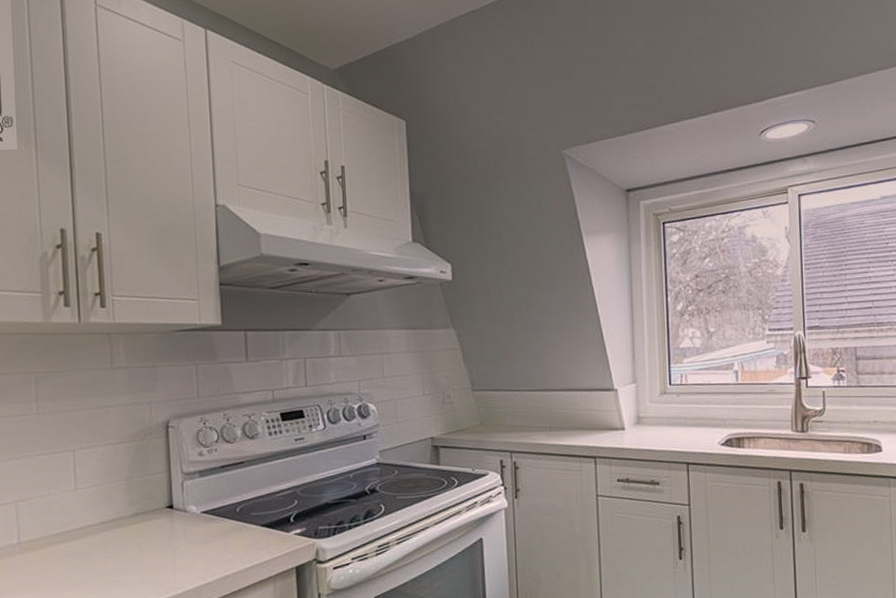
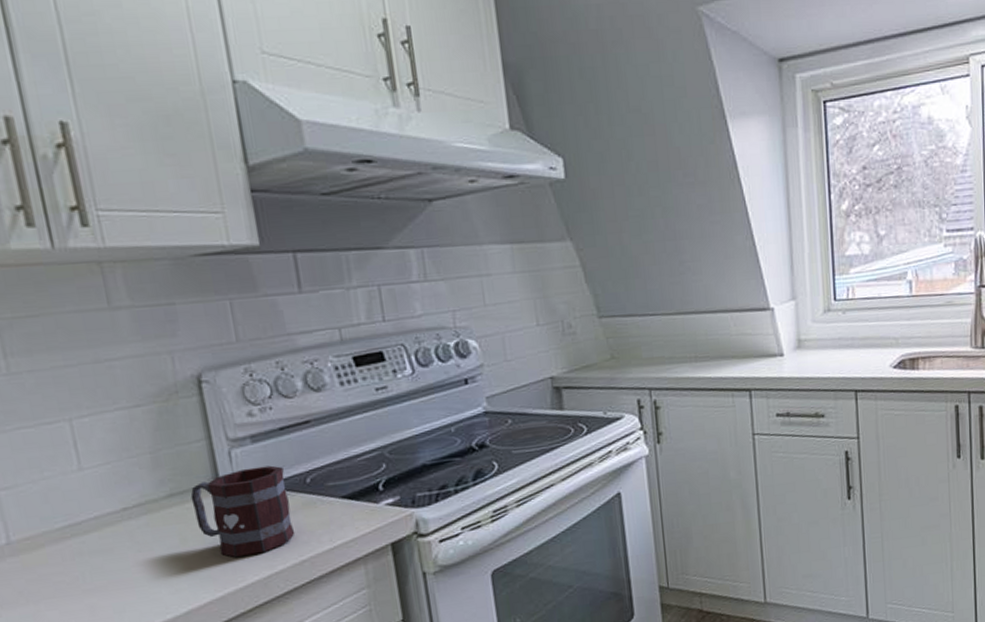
mug: none [150,496,224,568] -> present [190,465,295,557]

